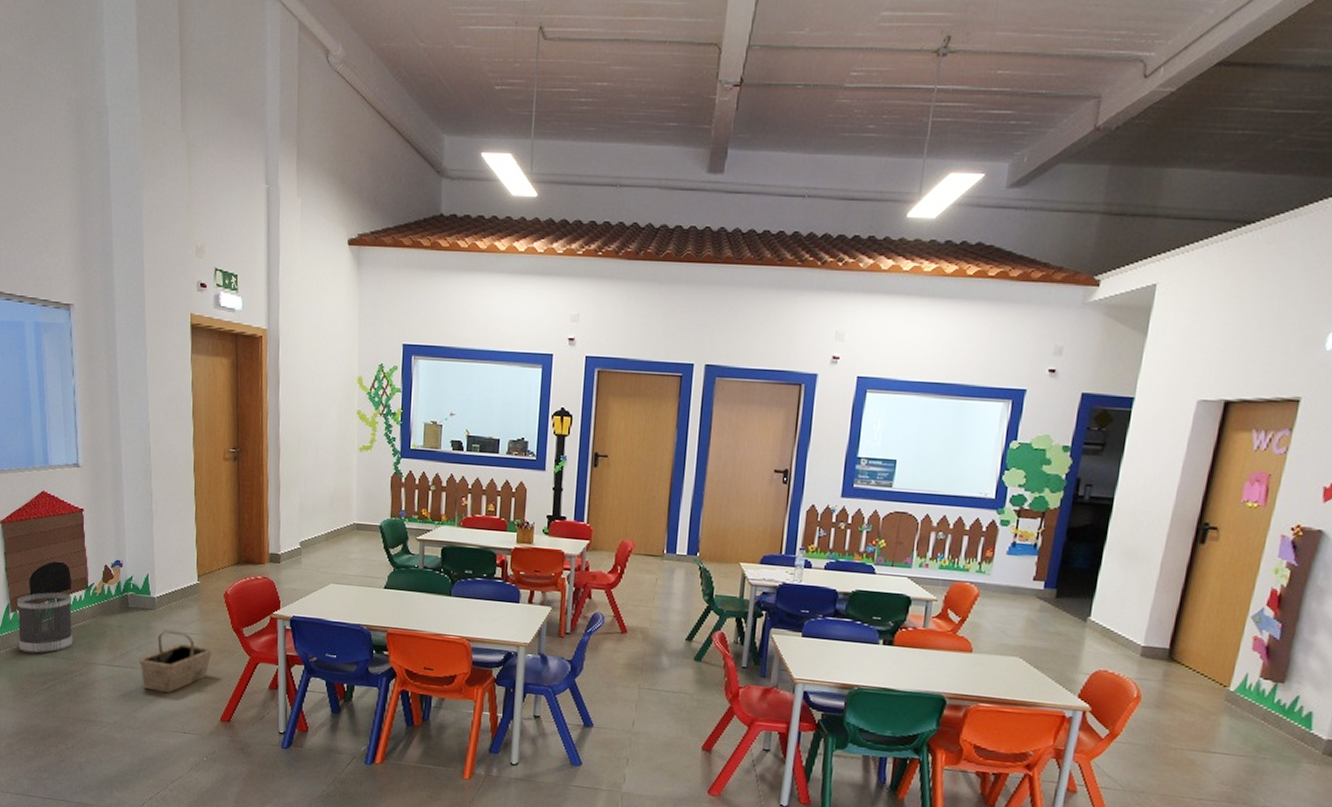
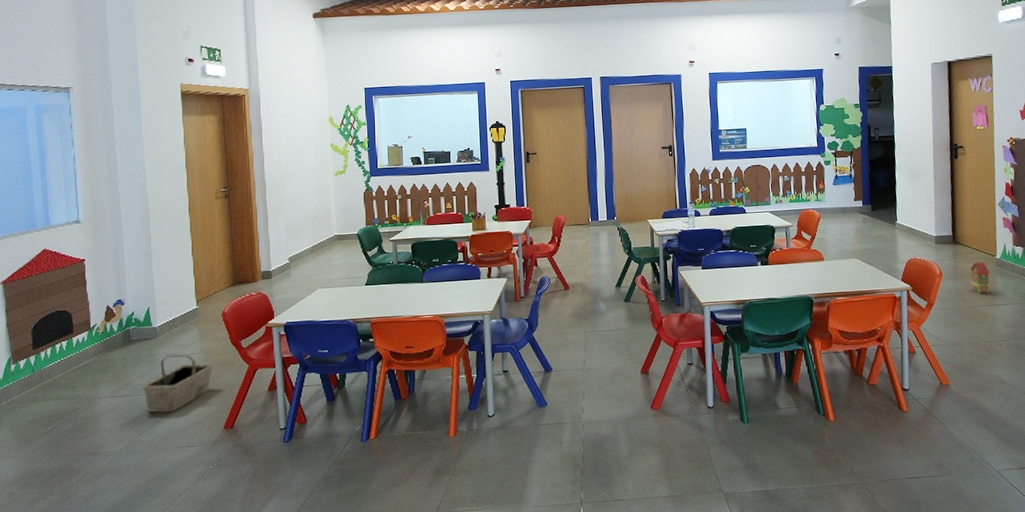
wastebasket: present [17,592,73,654] -> none [19,337,77,400]
toy house: none [1180,690,1215,735] -> present [970,262,990,294]

